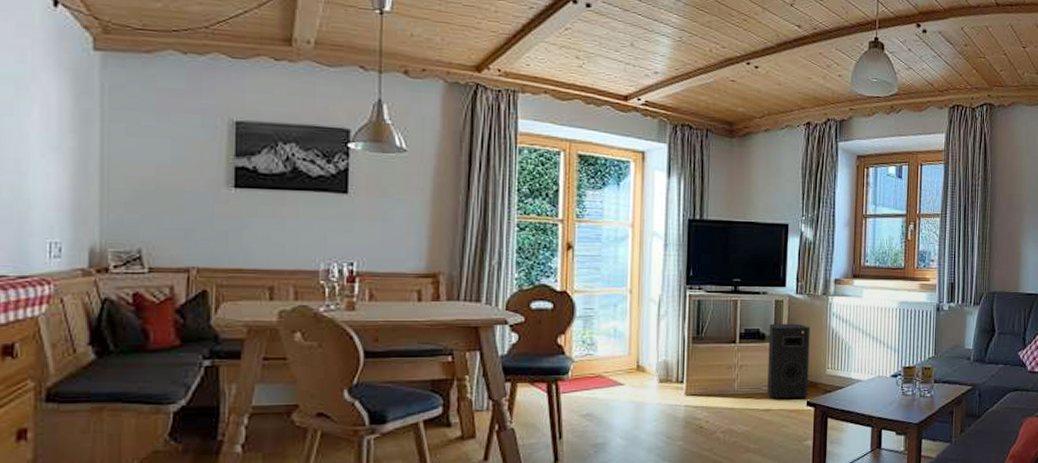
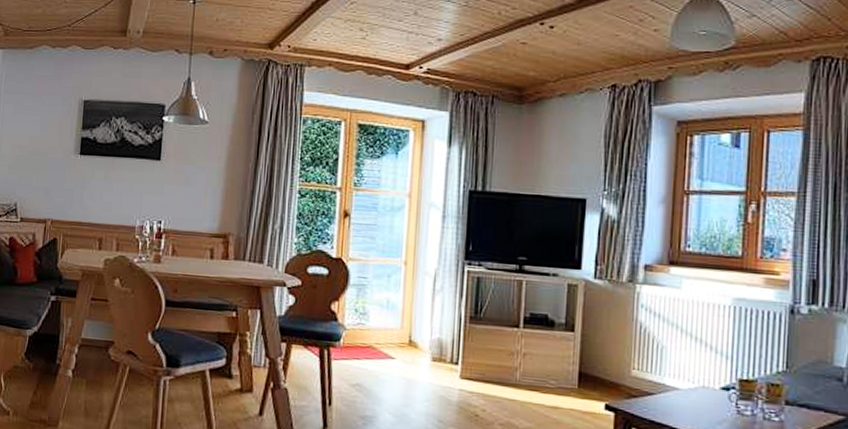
speaker: present [767,323,810,399] -> none [555,309,611,400]

